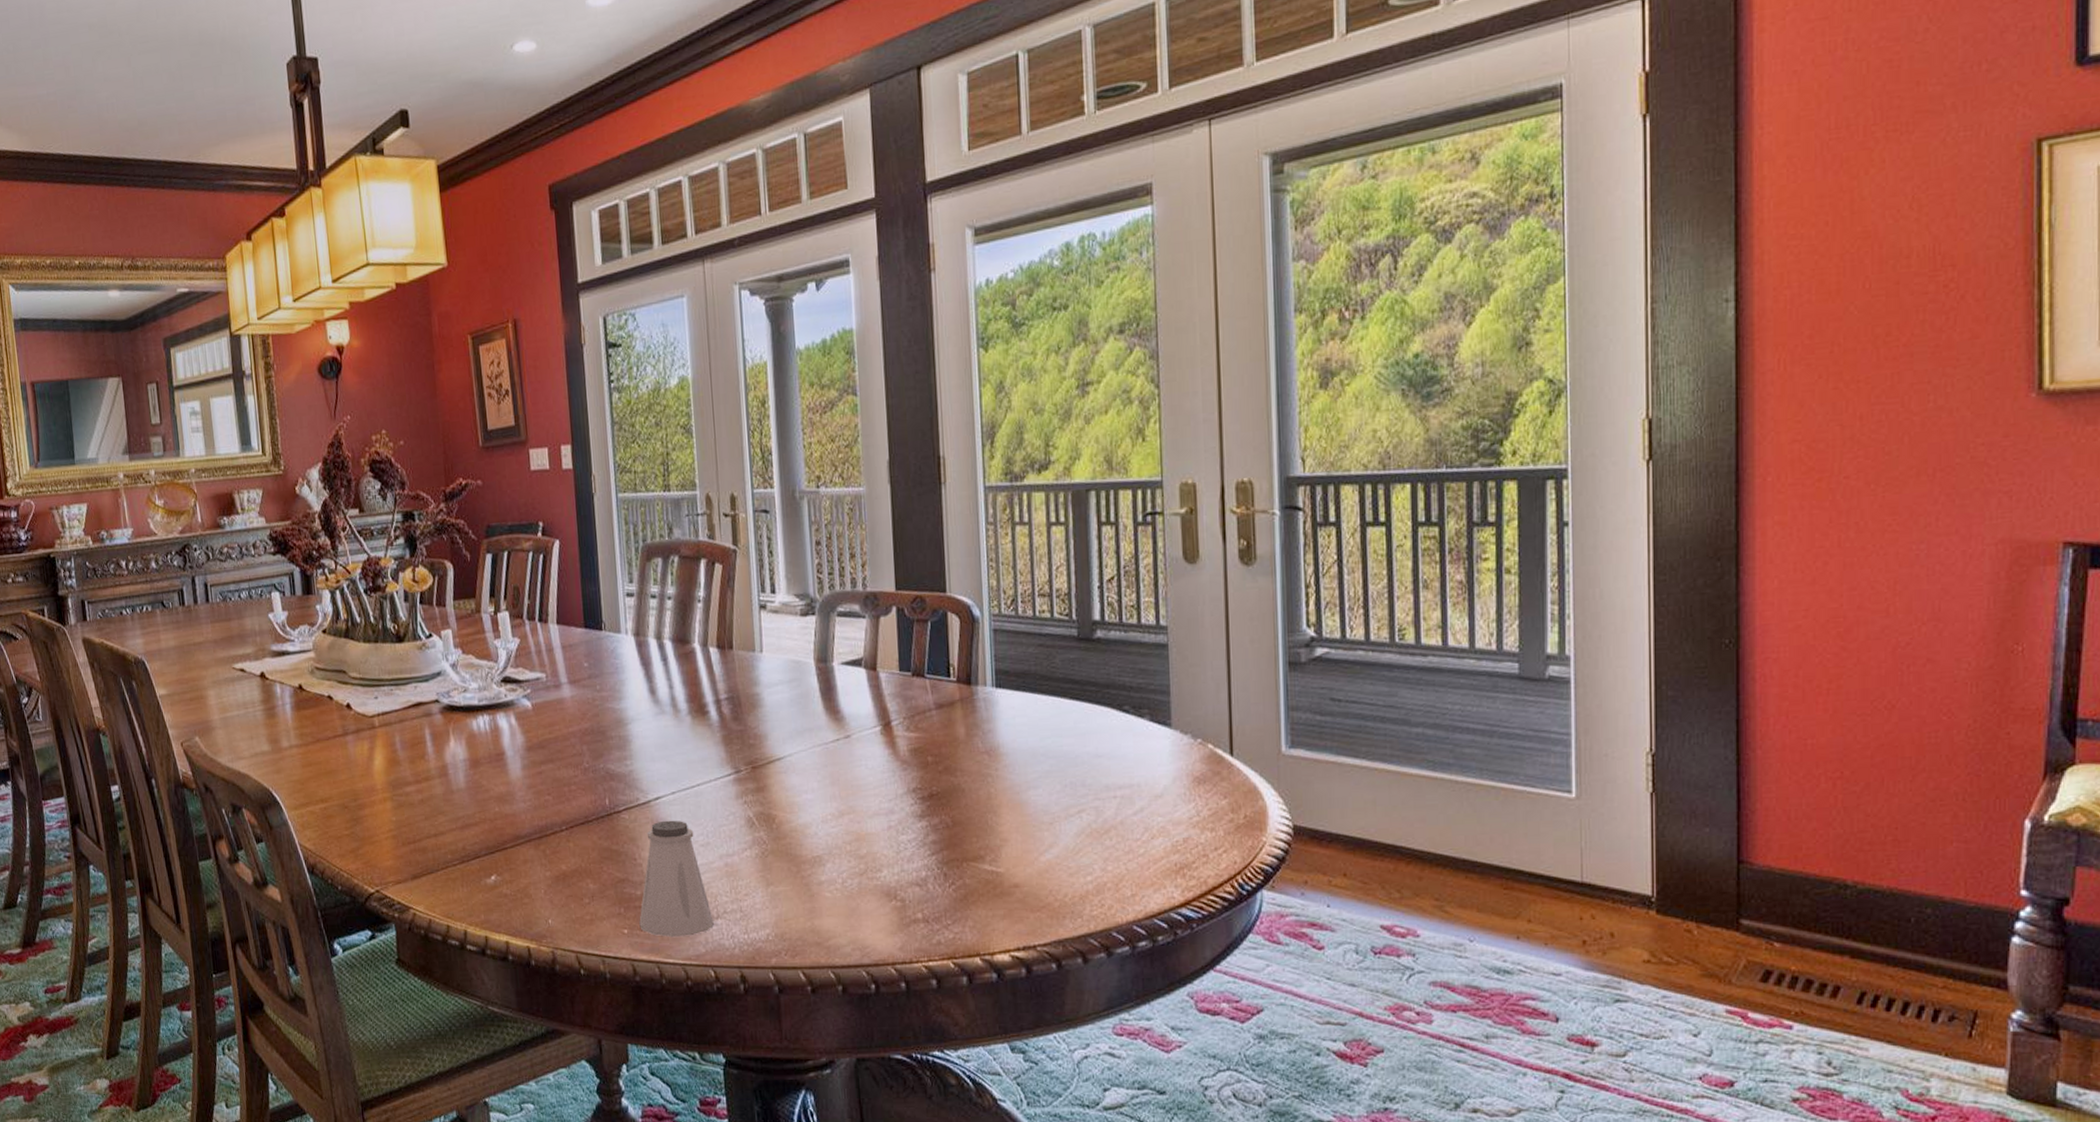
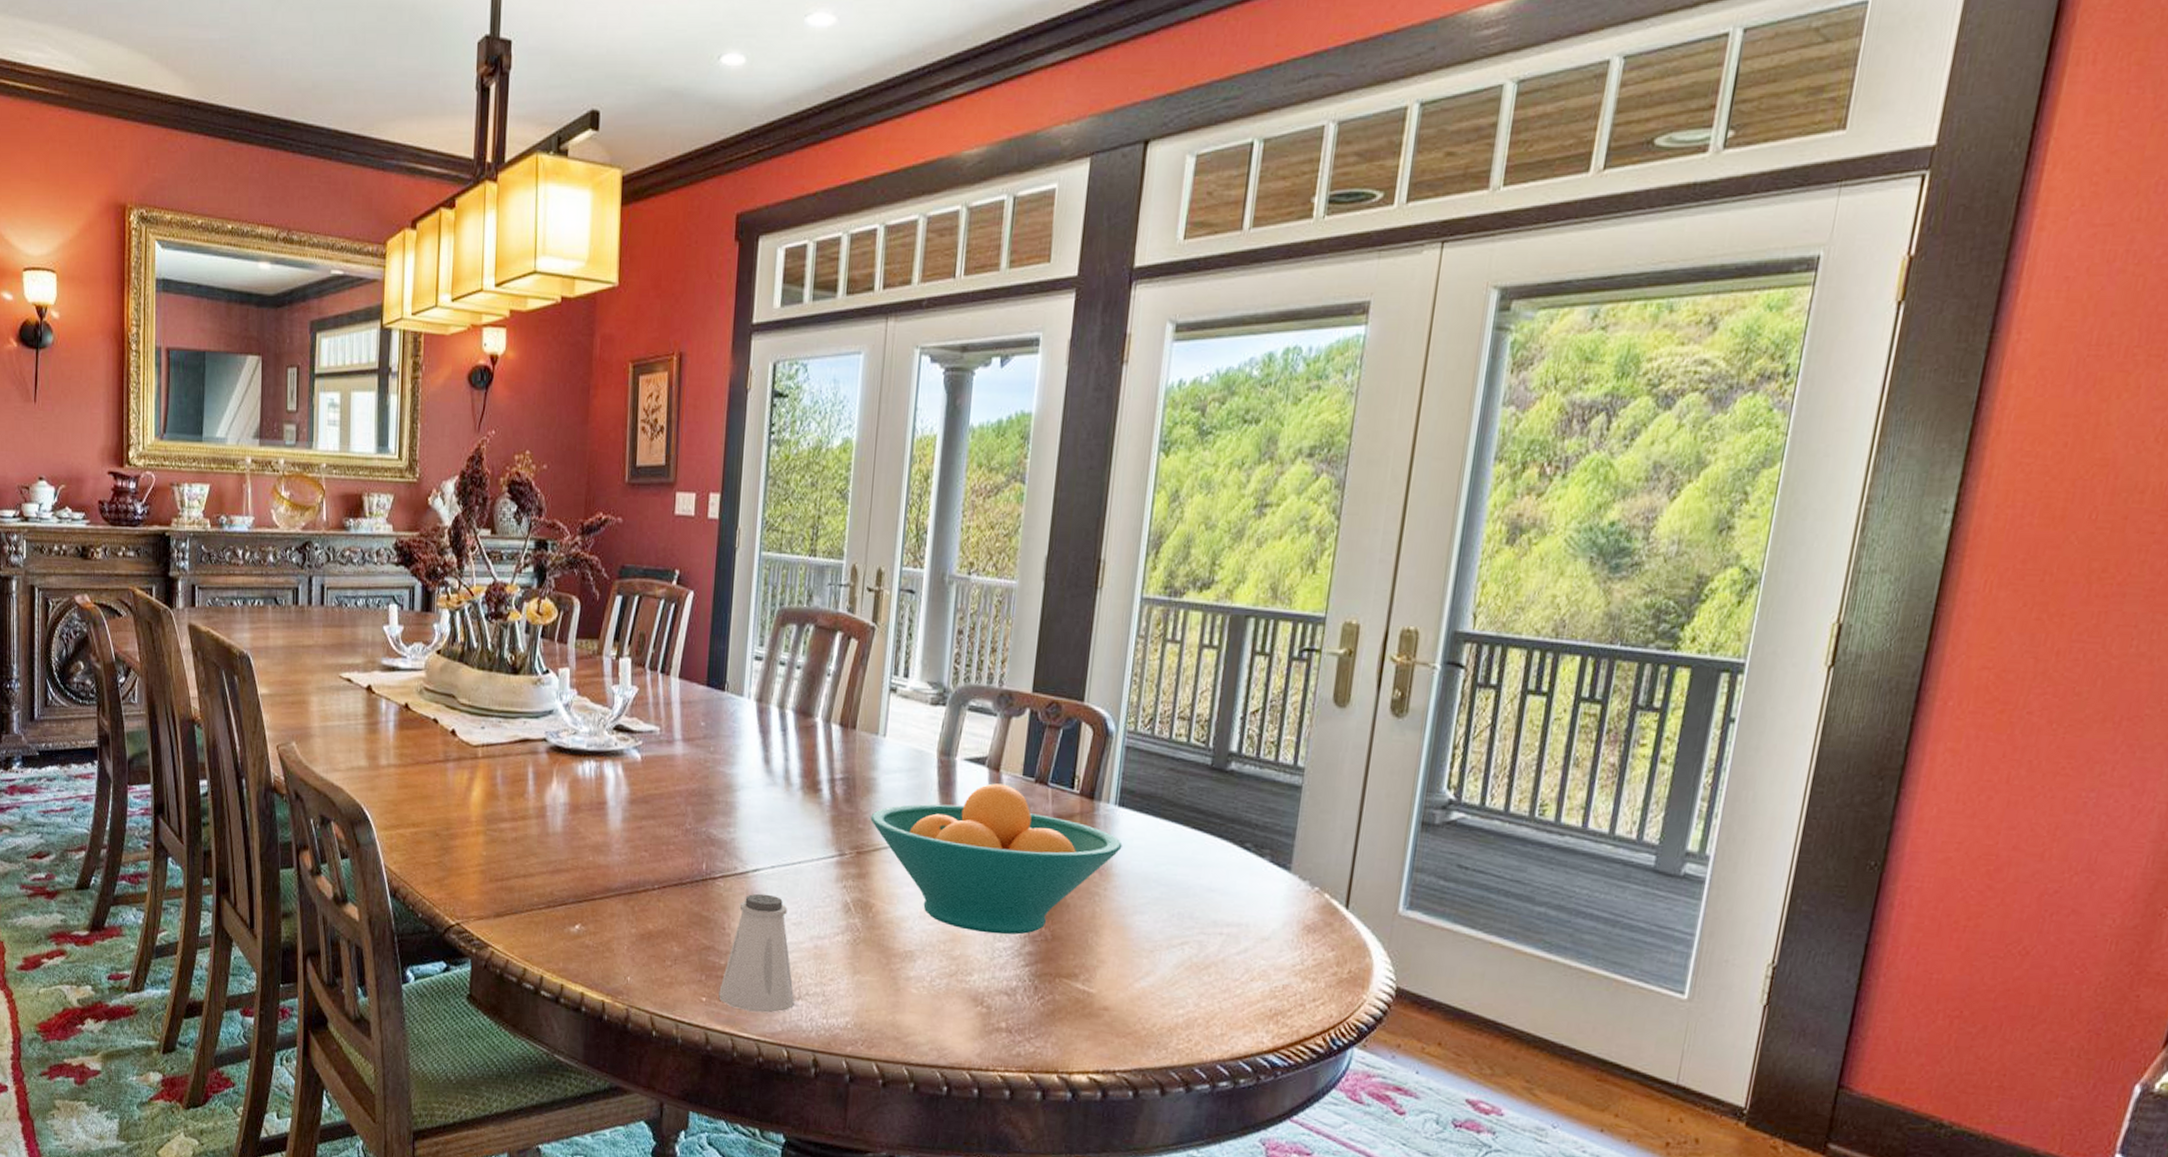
fruit bowl: none [760,682,1006,828] -> present [870,783,1123,935]

